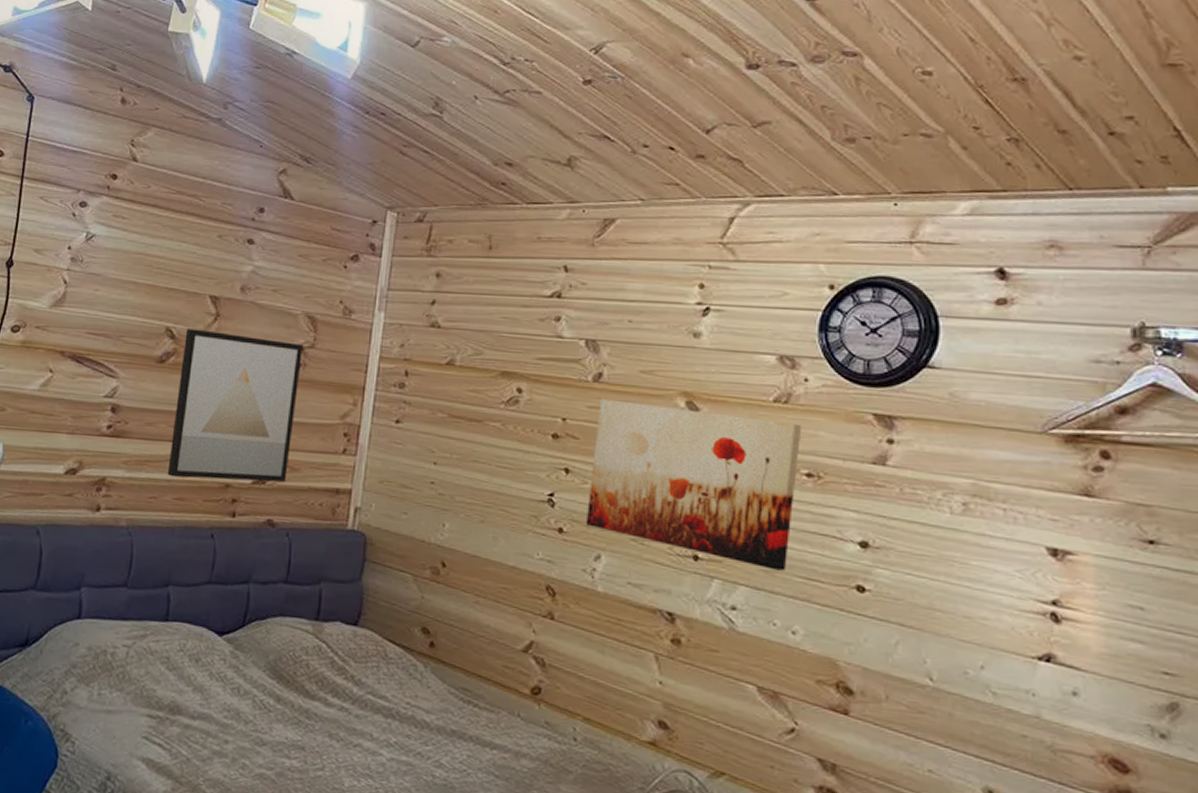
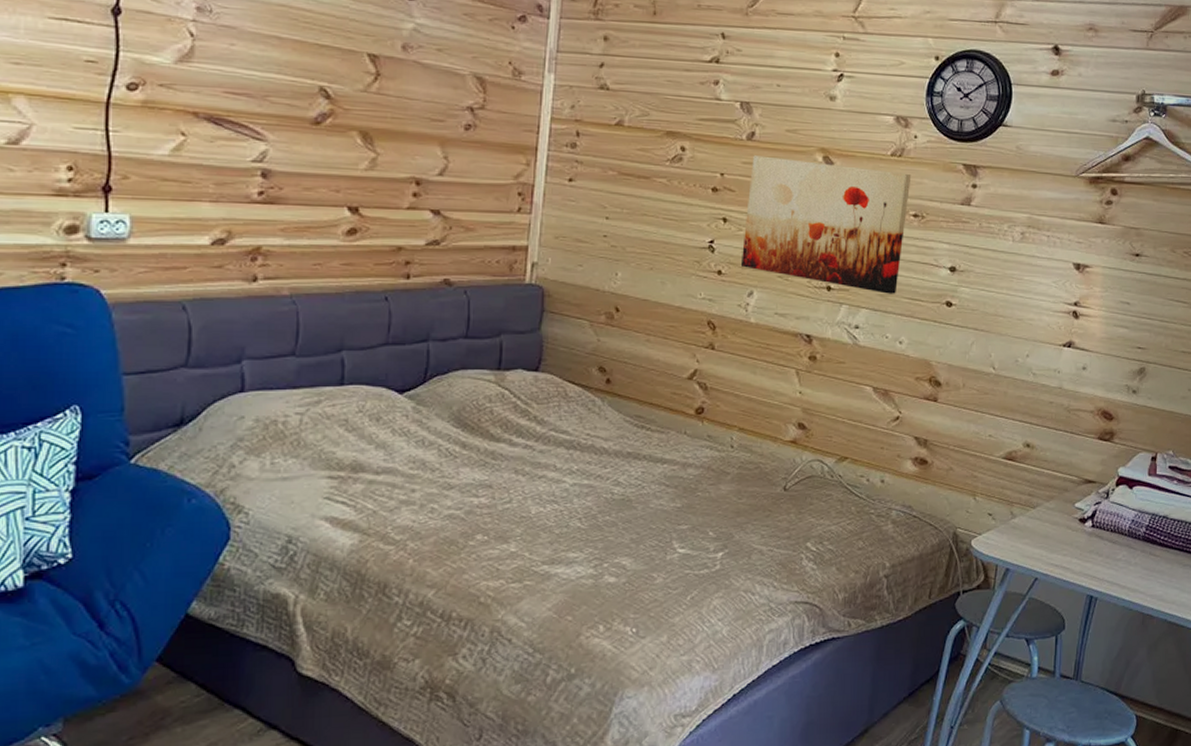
wall art: present [167,329,303,483] -> none [332,88,472,243]

